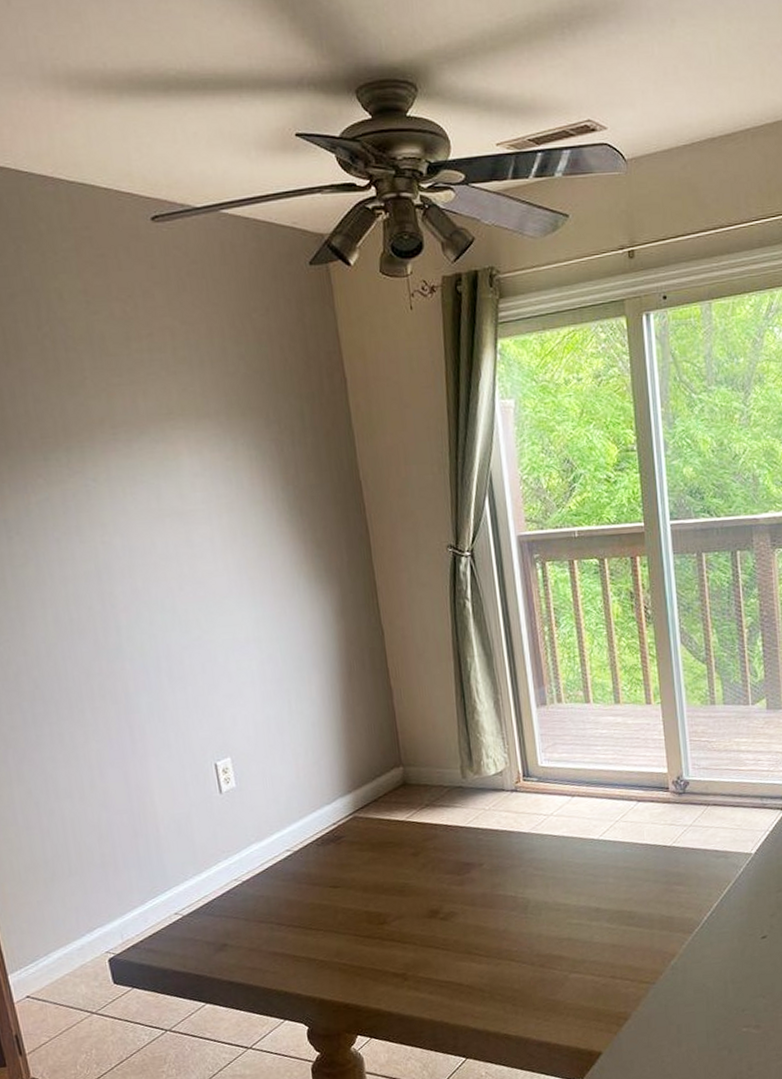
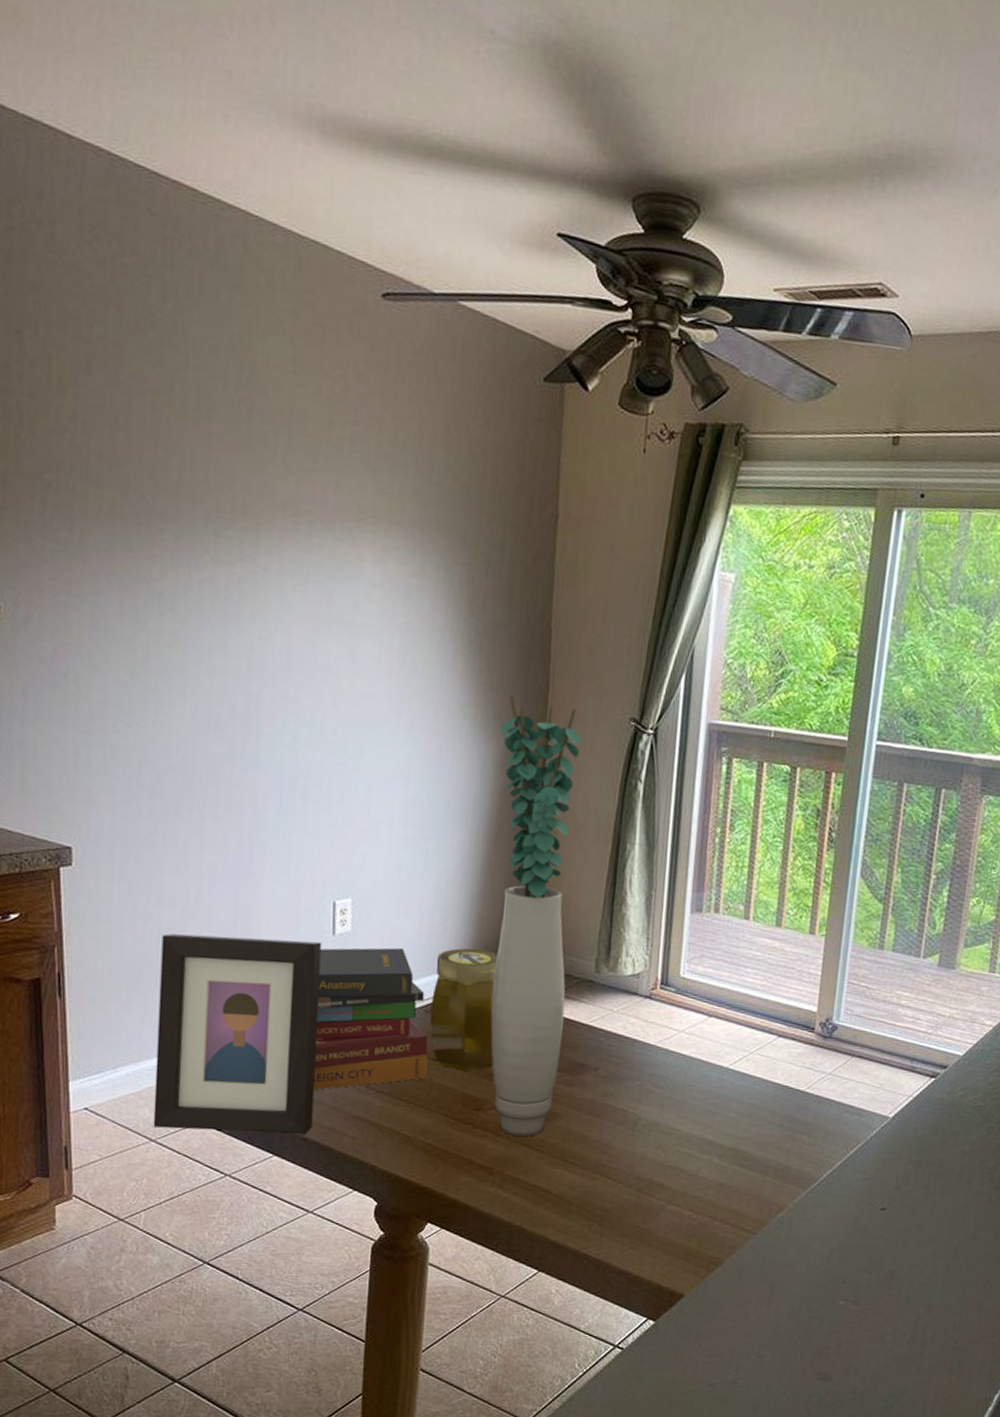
picture frame: none [66,802,236,1001] -> present [153,933,322,1134]
books: none [211,792,330,936] -> present [313,947,429,1090]
jar: none [317,778,387,892] -> present [429,948,498,1072]
vase: none [333,547,449,941] -> present [490,696,582,1137]

